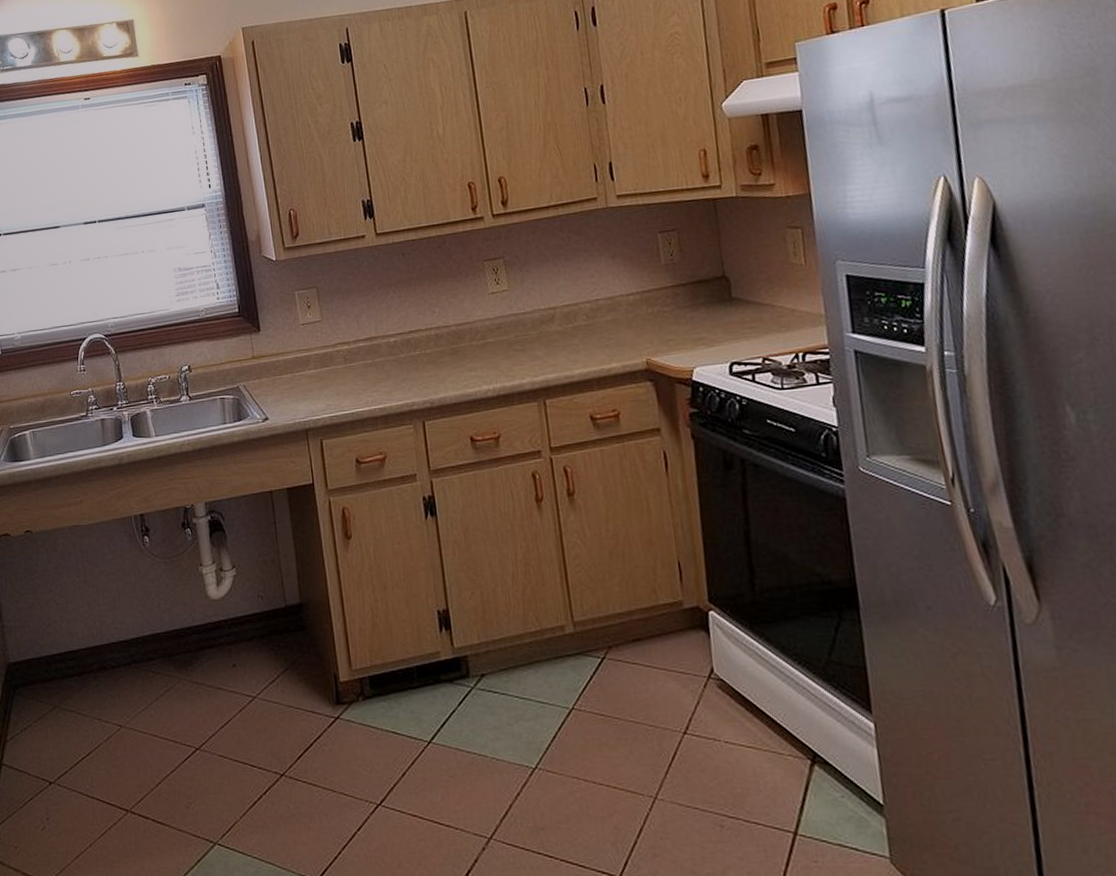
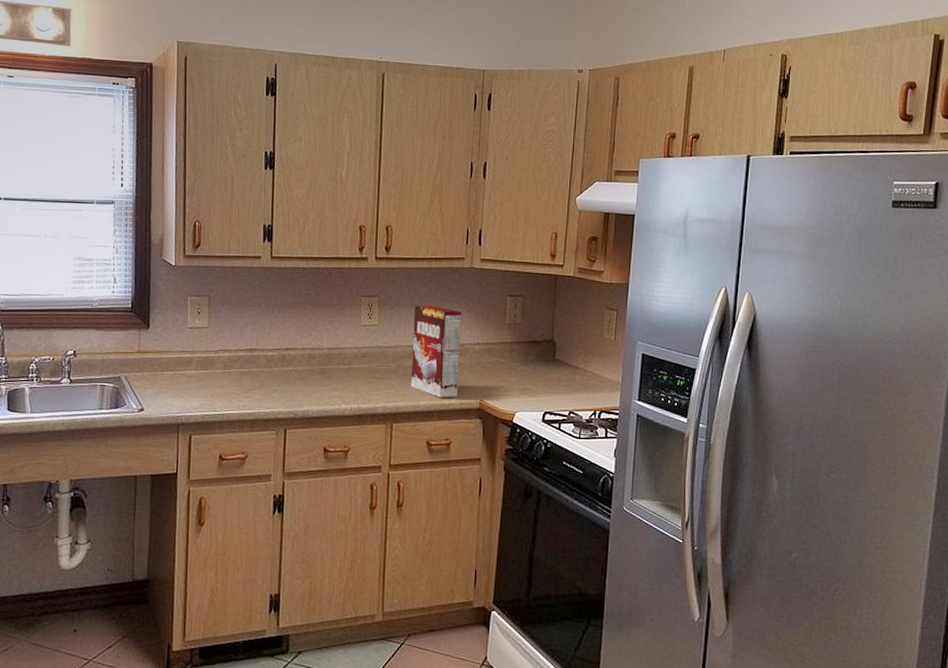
cereal box: none [547,257,618,363] -> present [411,305,462,398]

